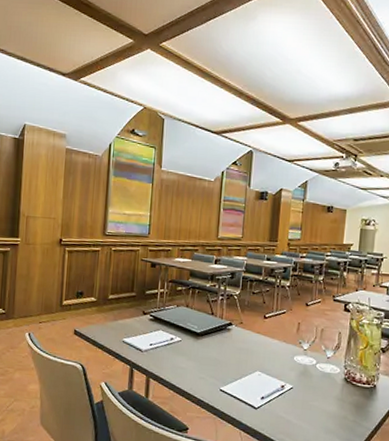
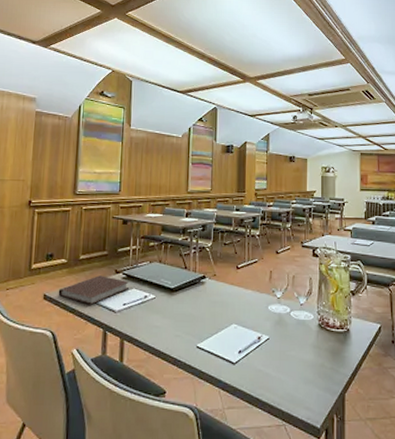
notebook: none [87,315,157,343] -> present [58,275,130,305]

